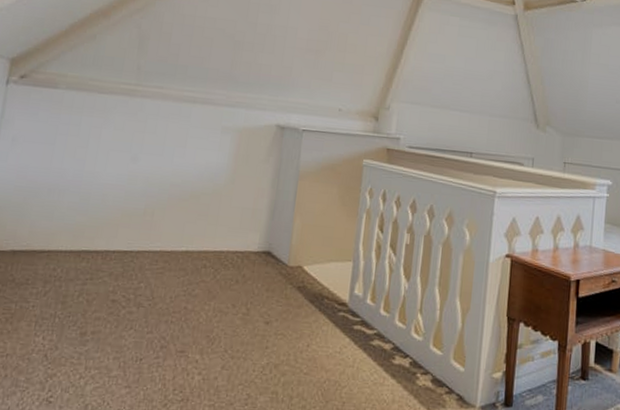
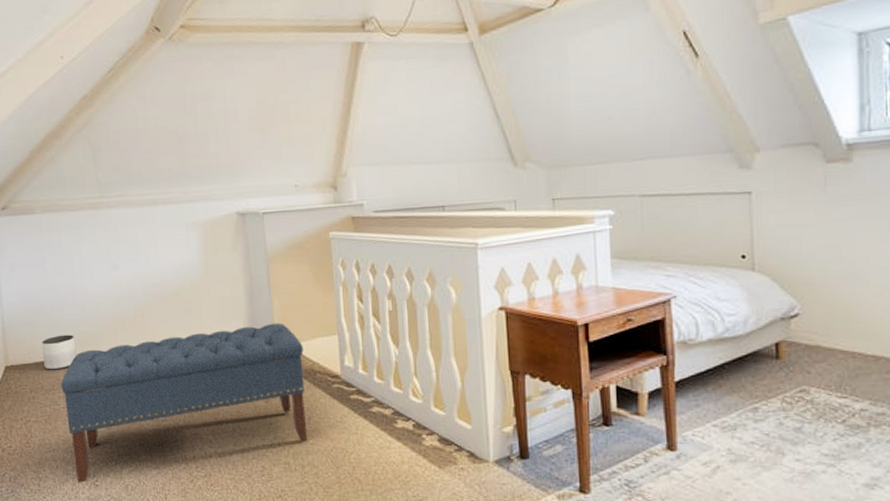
planter: none [22,223,69,262] -> present [41,334,77,370]
bench: none [26,241,316,398] -> present [60,323,308,483]

